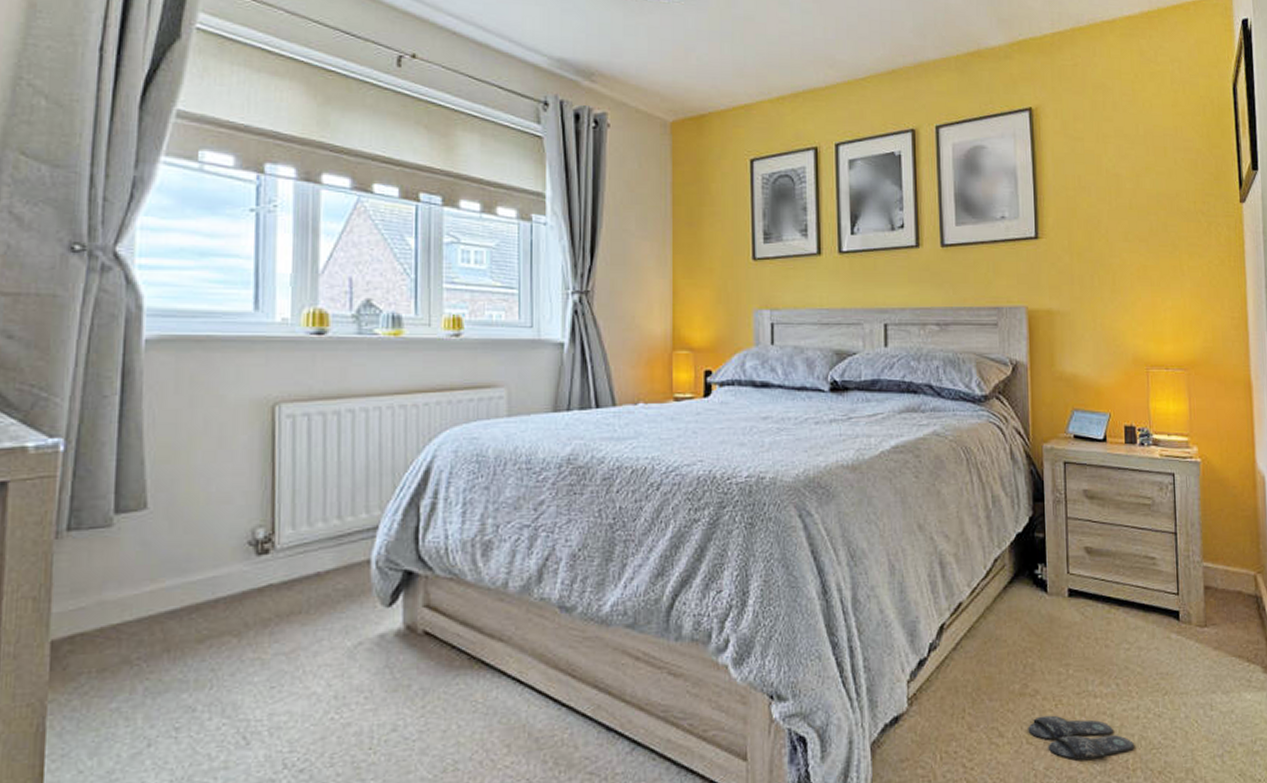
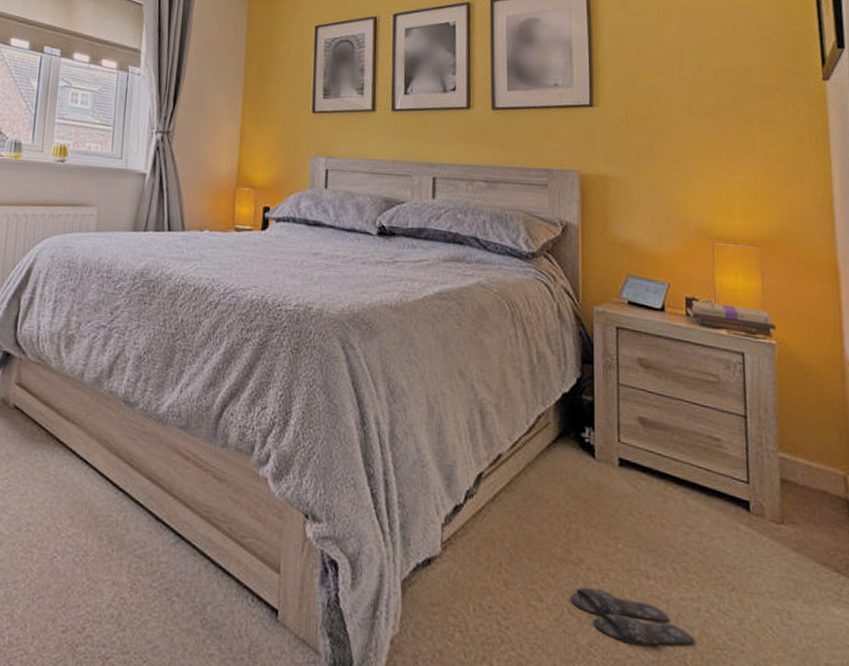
books: none [1126,428,1201,455] -> present [687,300,776,336]

